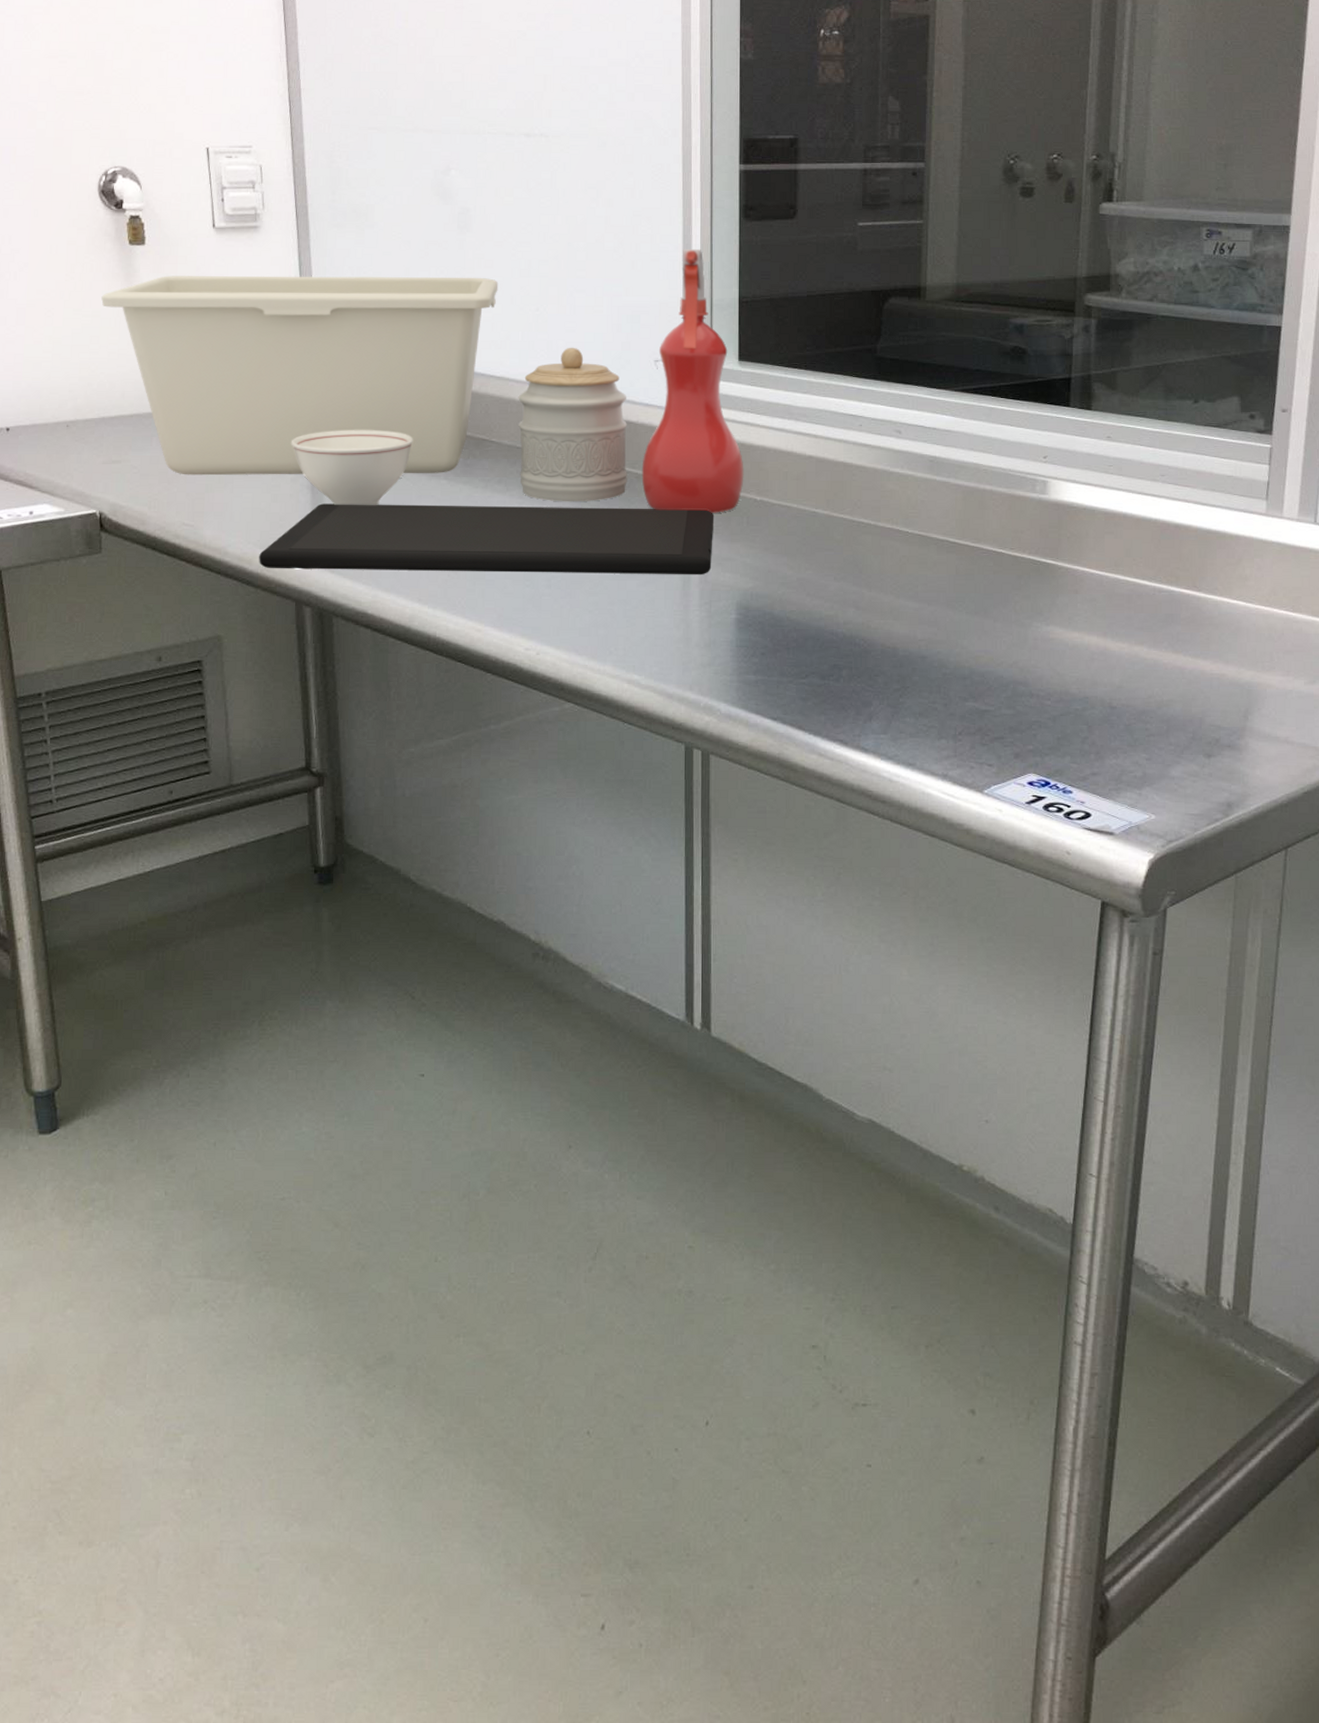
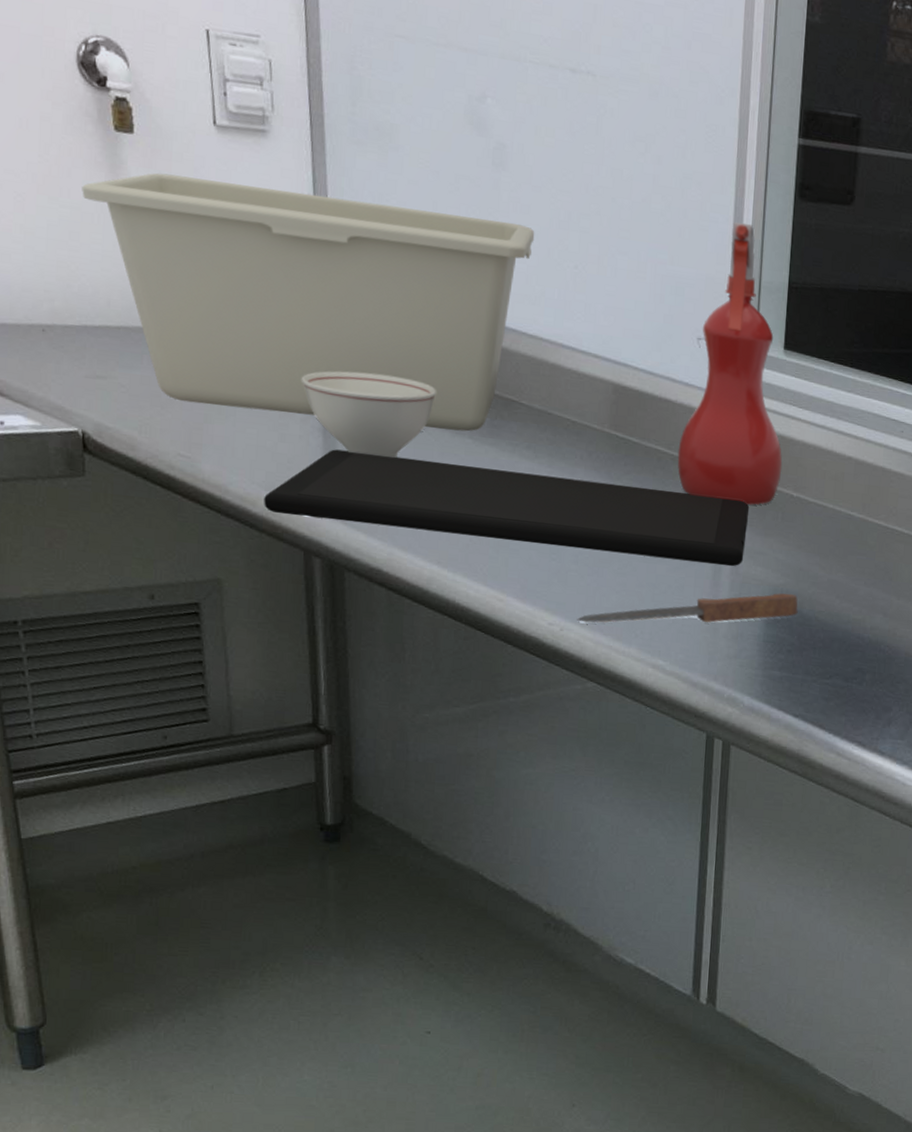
jar: present [518,347,627,501] -> none [550,312,666,479]
kitchen knife: none [551,596,769,645] -> present [576,593,798,623]

